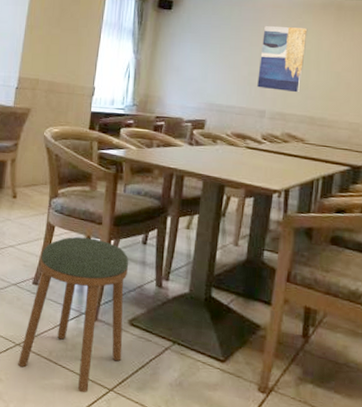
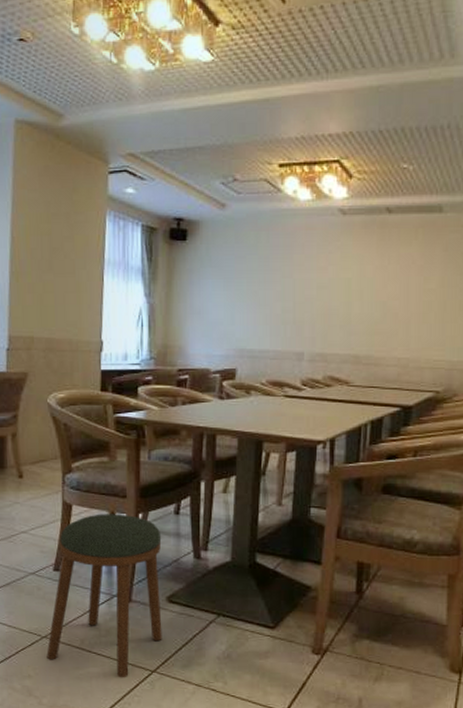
wall art: present [257,25,308,93] -> none [293,251,348,329]

